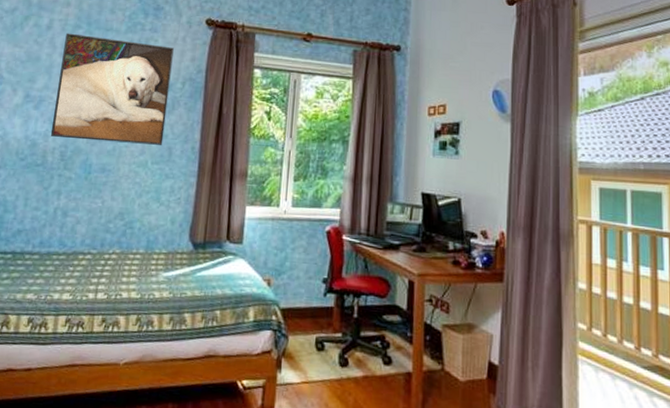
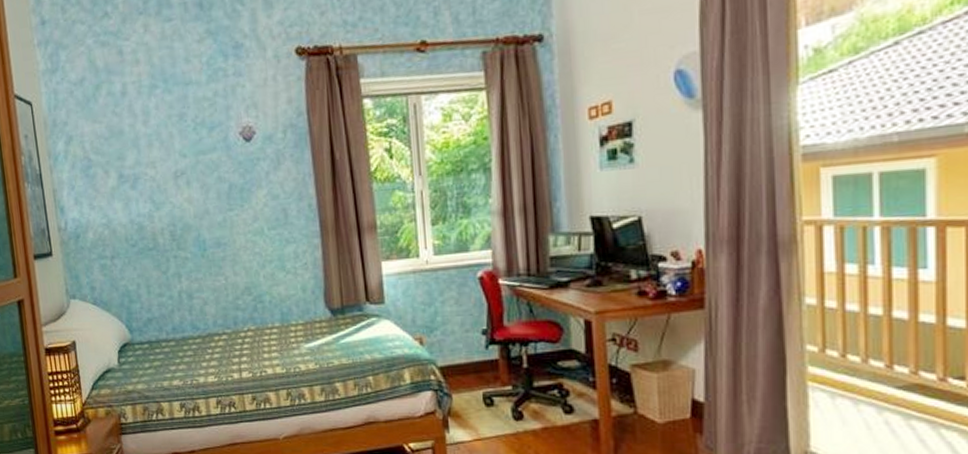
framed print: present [50,33,174,145] -> none [143,90,276,216]

